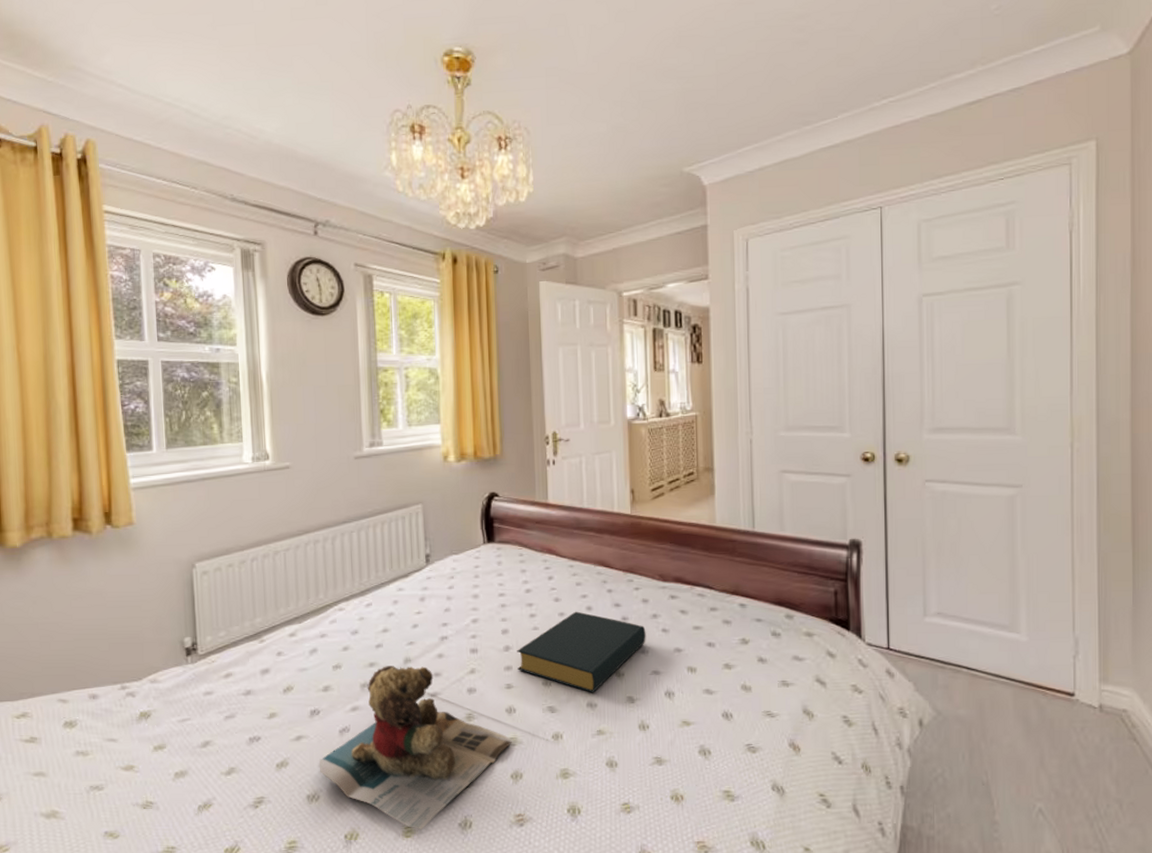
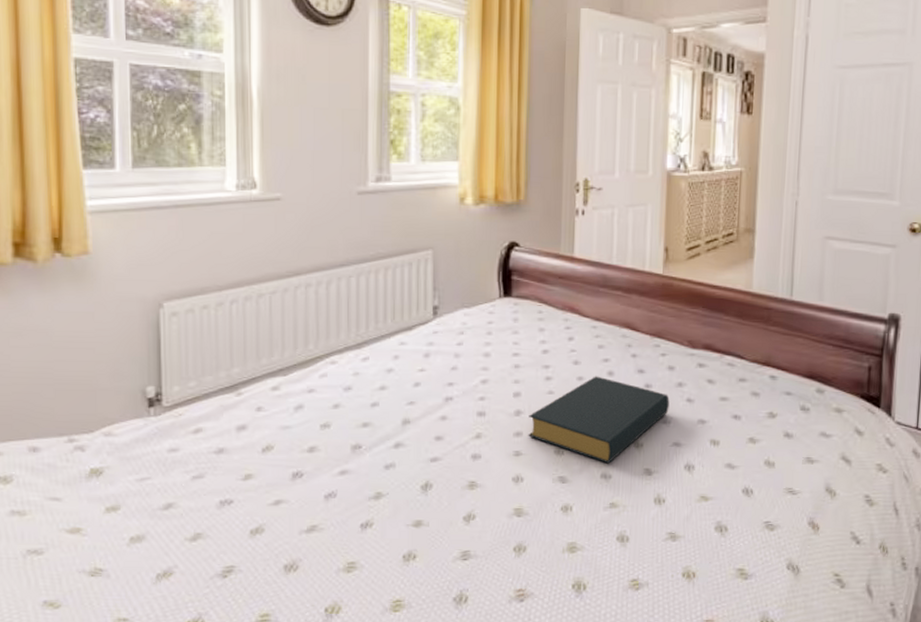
teddy bear: present [319,666,514,830] -> none [299,427,520,604]

